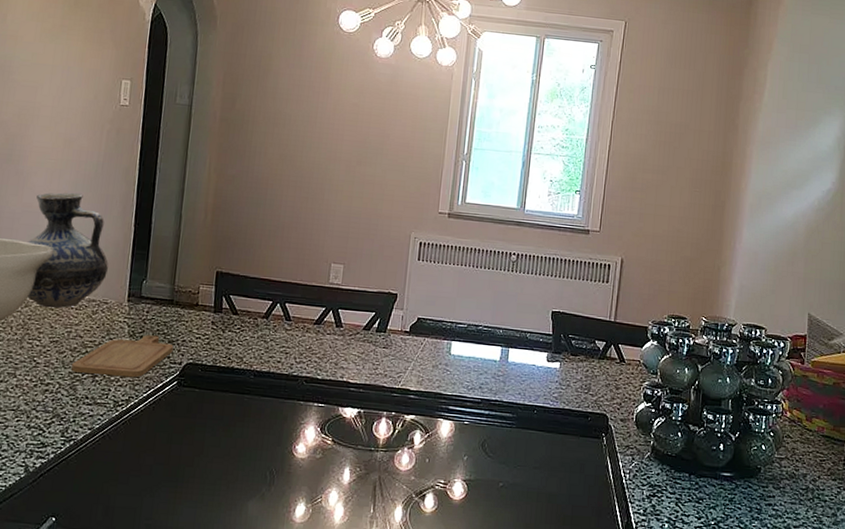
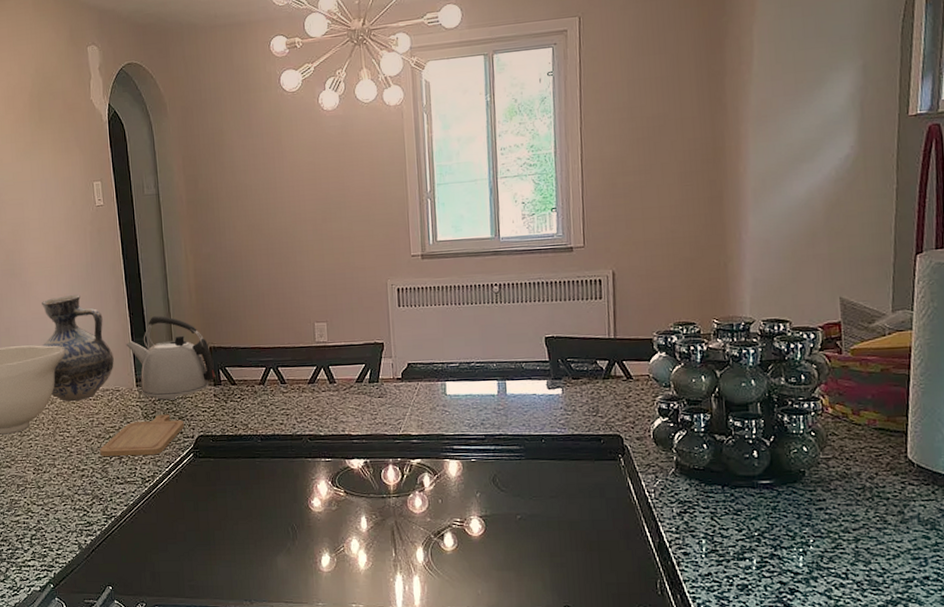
kettle: none [124,230,218,322] -> present [126,316,216,401]

